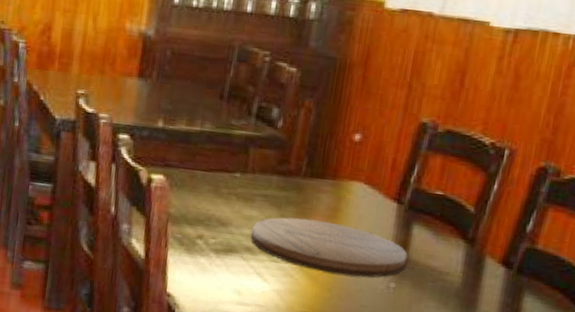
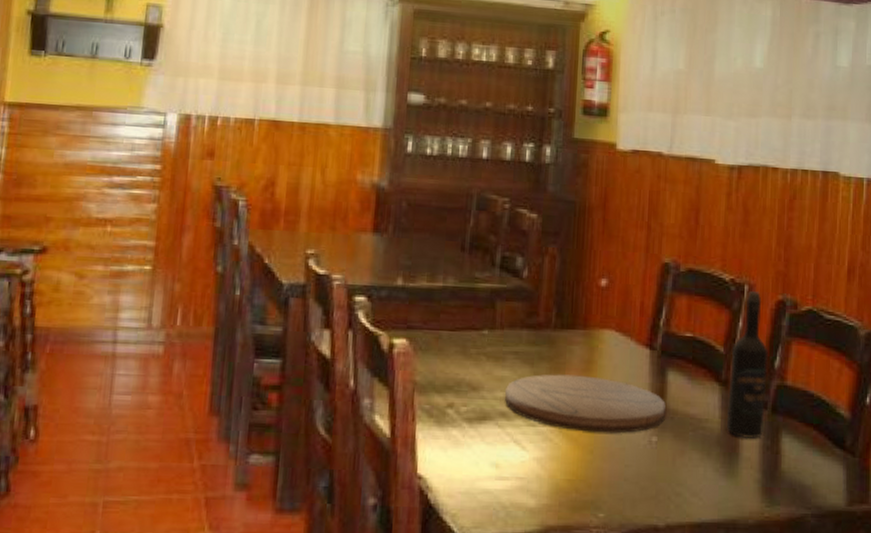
wine bottle: none [468,156,522,295] -> present [726,291,769,439]

